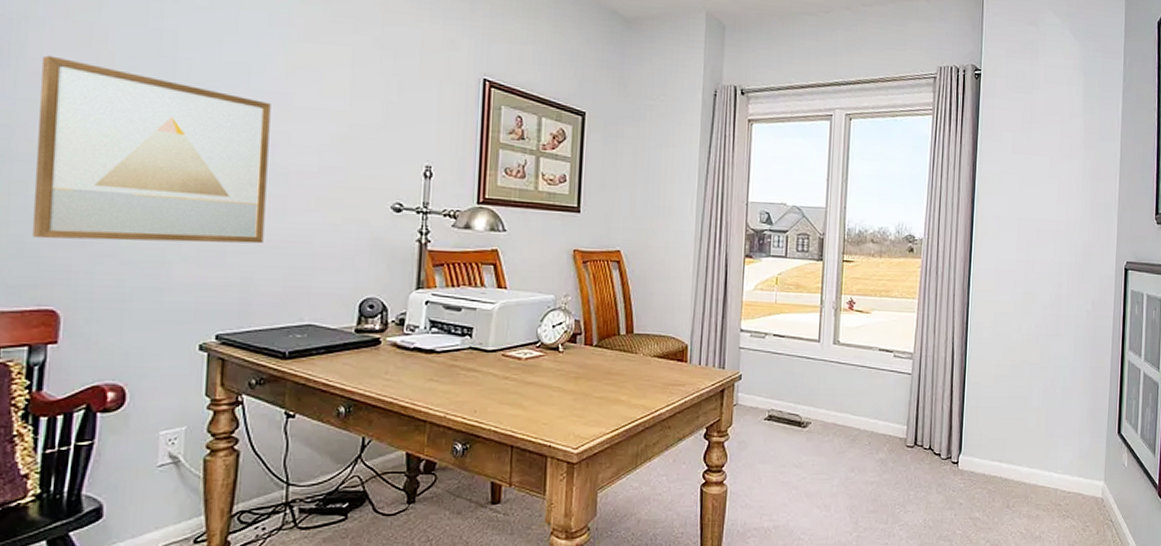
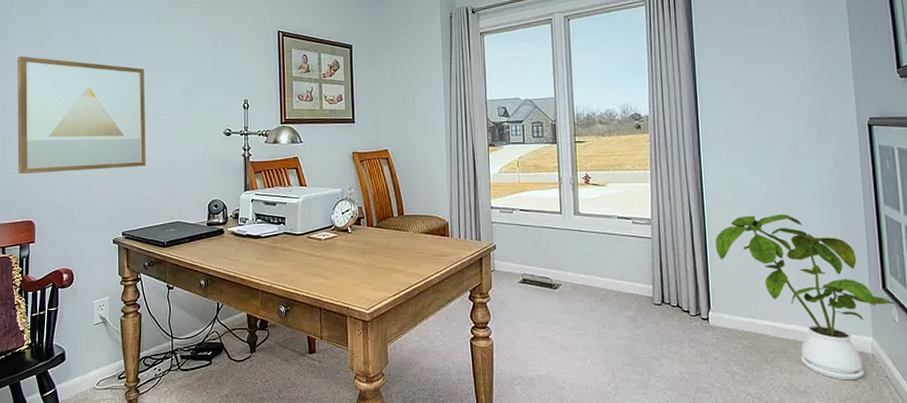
house plant: none [974,354,1129,525] -> present [715,214,898,381]

